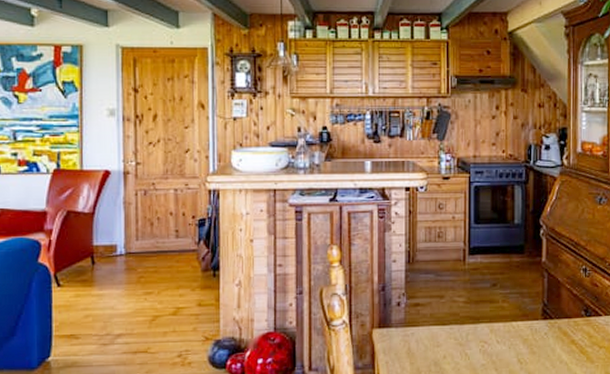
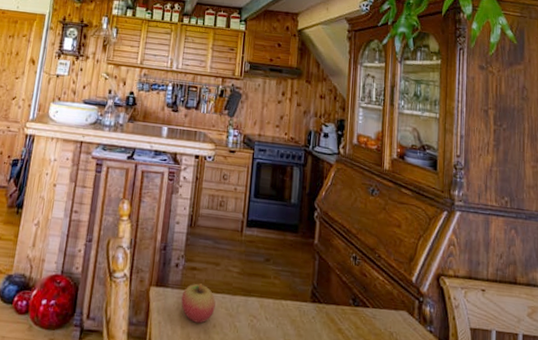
fruit: none [407,318,443,357] -> present [181,283,216,323]

